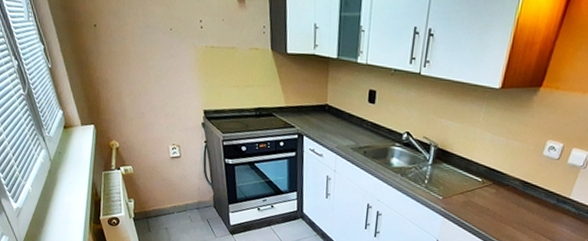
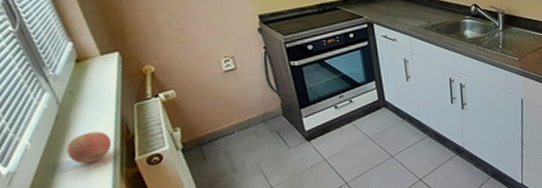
apple: none [55,188,85,214] -> present [67,131,112,164]

